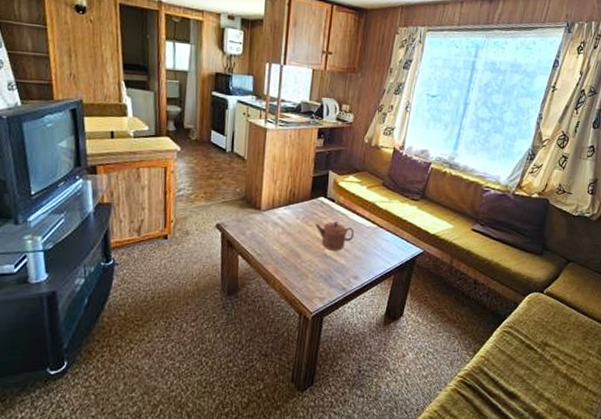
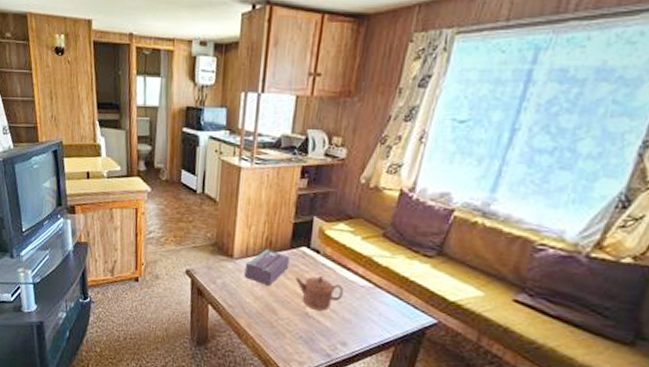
tissue box: none [271,200,311,234] -> present [244,249,290,287]

